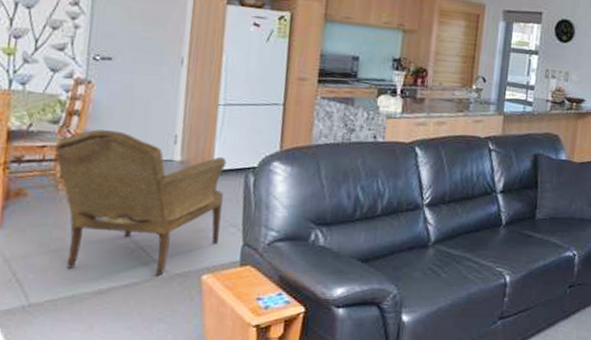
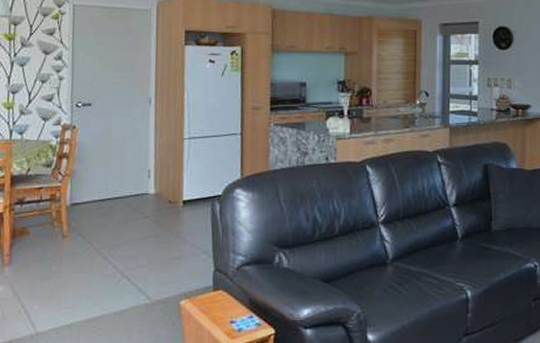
armchair: present [54,129,227,277] -> none [49,170,195,304]

